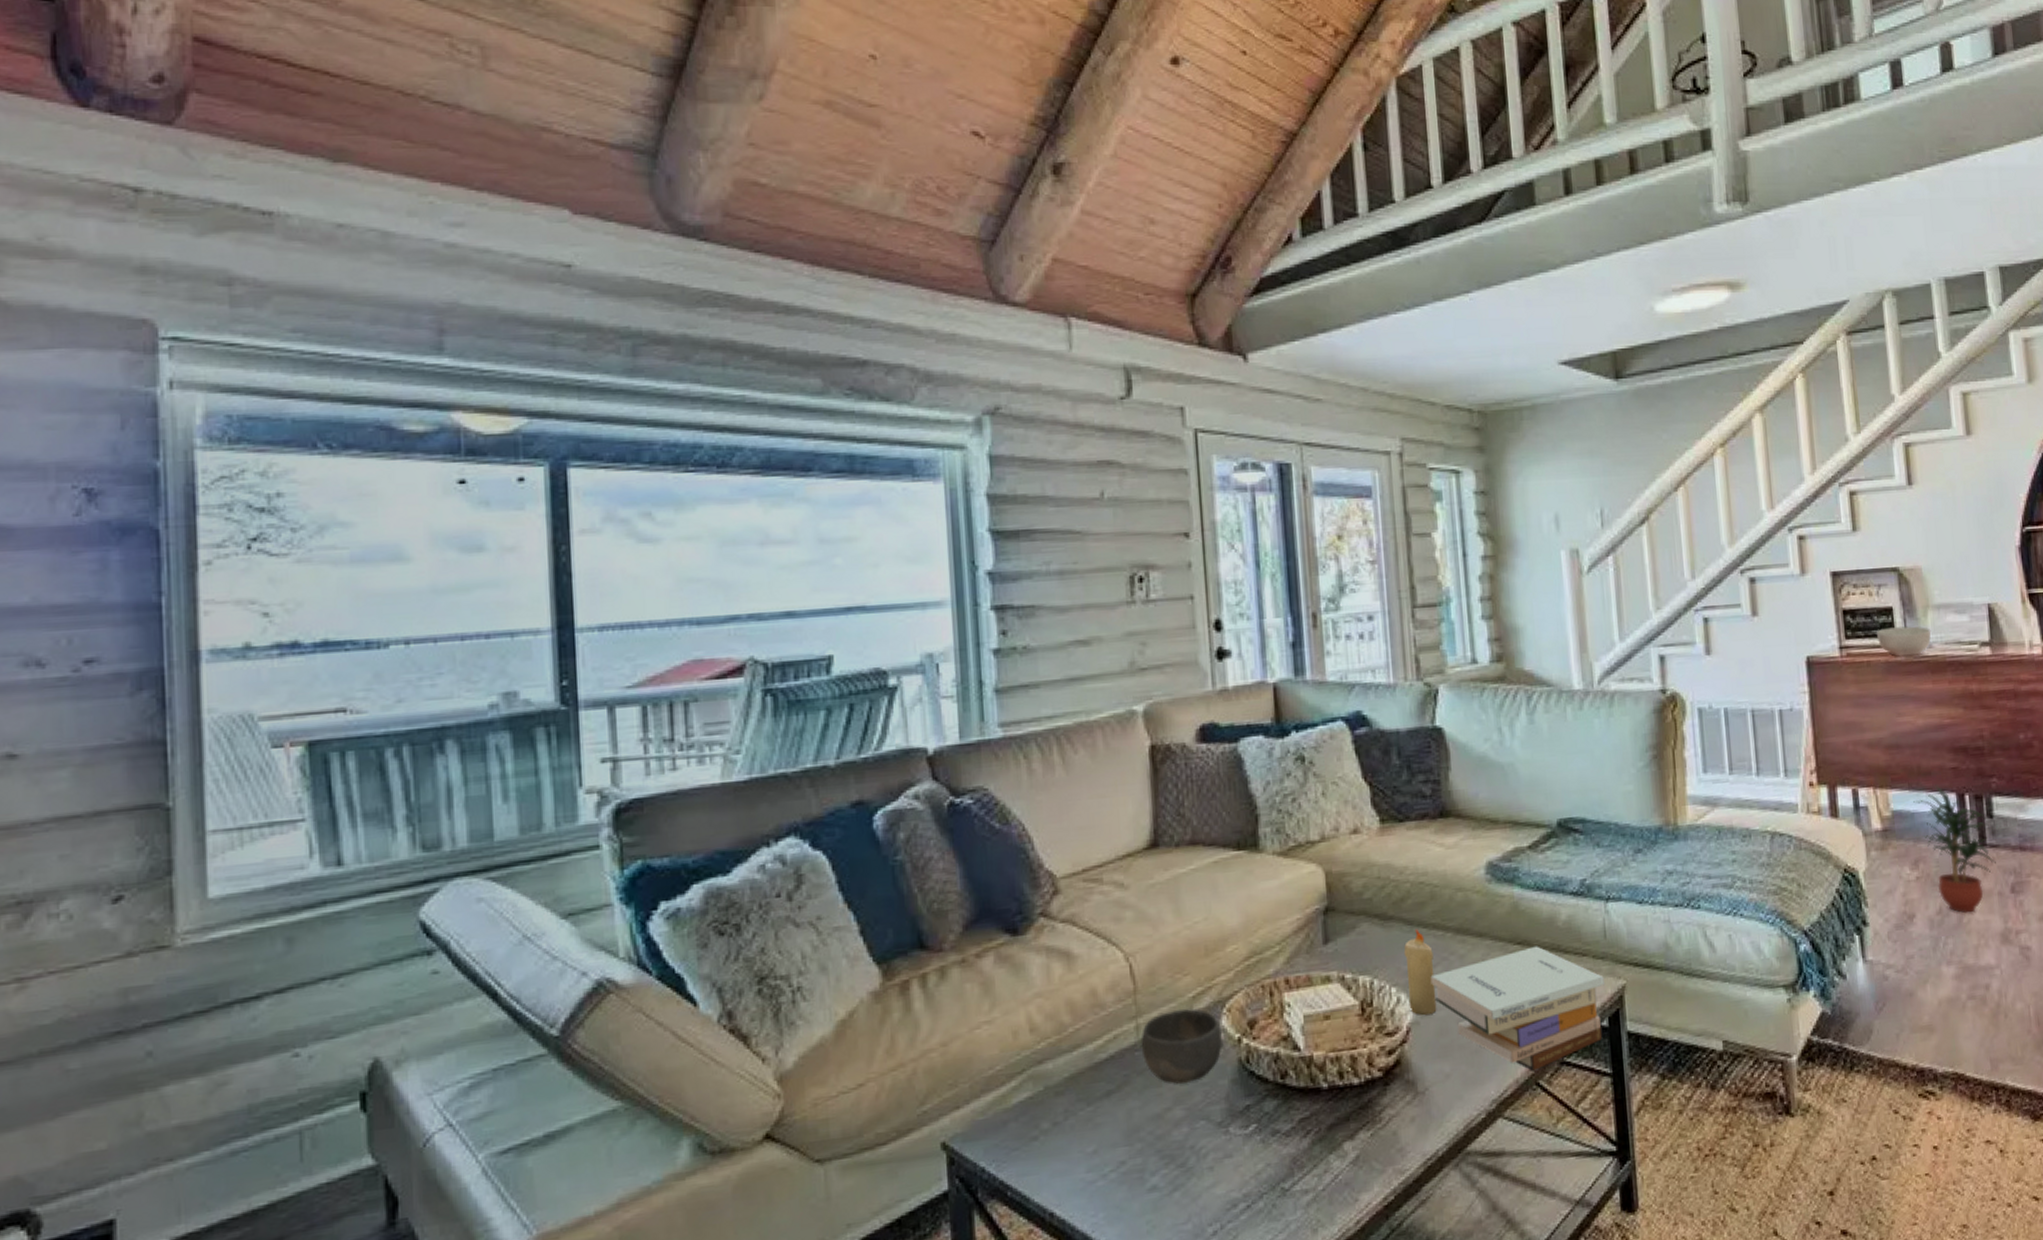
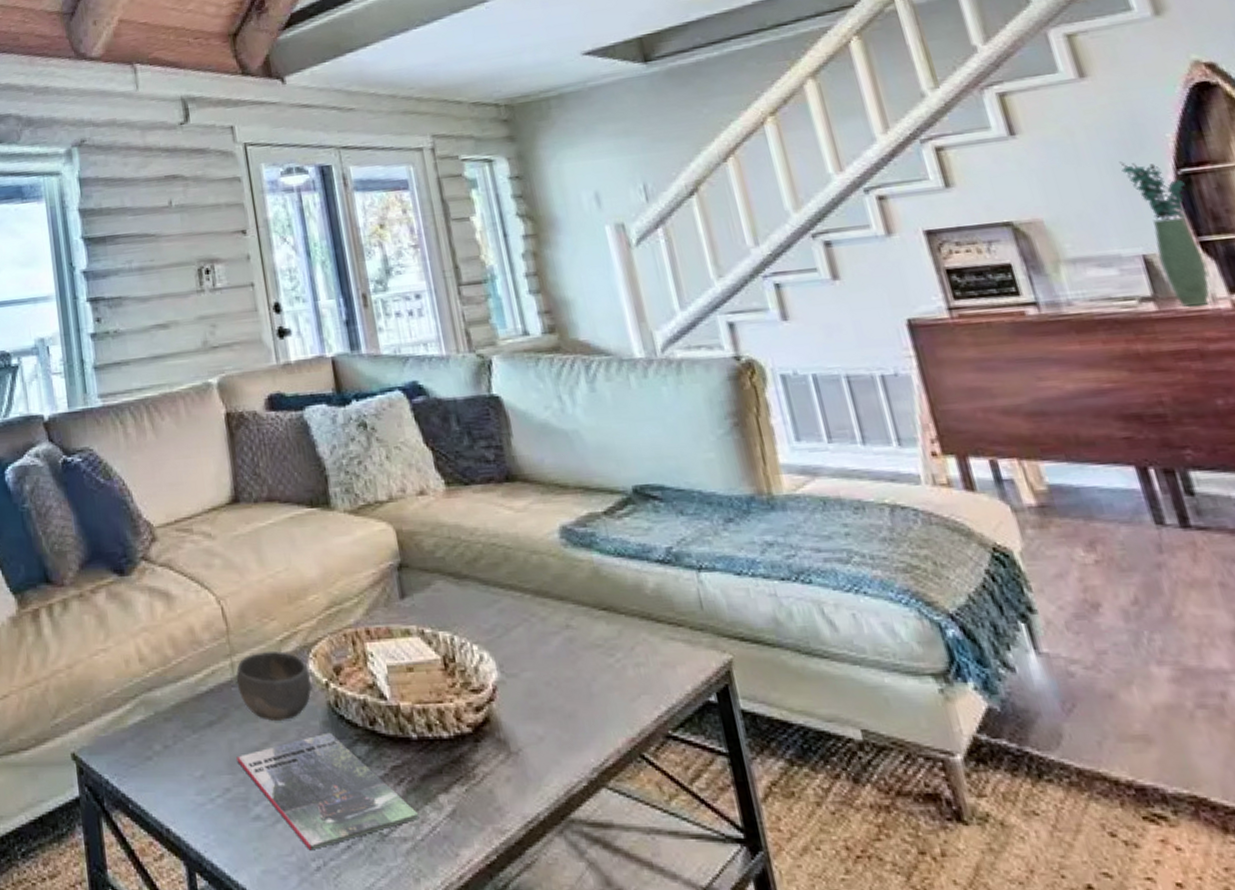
magazine: none [1135,1090,1323,1216] -> present [236,732,420,851]
candle: present [1403,929,1437,1016] -> none [481,589,523,676]
books: present [1430,946,1605,1071] -> none [512,613,713,742]
bowl: present [1876,626,1932,657] -> none [993,283,1069,317]
potted plant: present [1913,786,1996,913] -> none [1076,458,1210,605]
vase: none [1984,516,2030,652] -> present [1119,161,1210,307]

